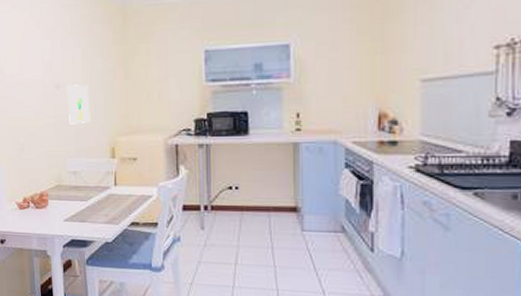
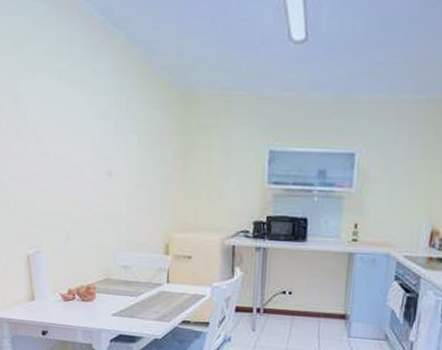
wall art: present [66,84,91,125] -> none [119,173,144,217]

